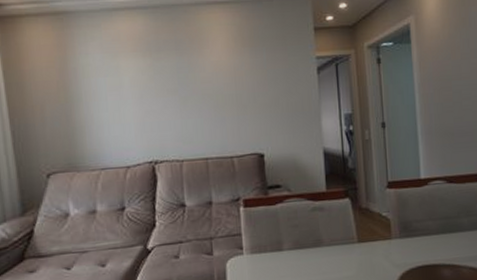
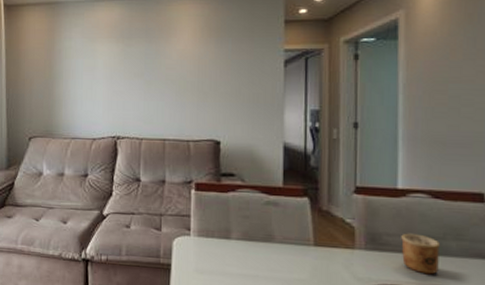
cup: none [427,216,456,251] -> present [401,233,440,275]

